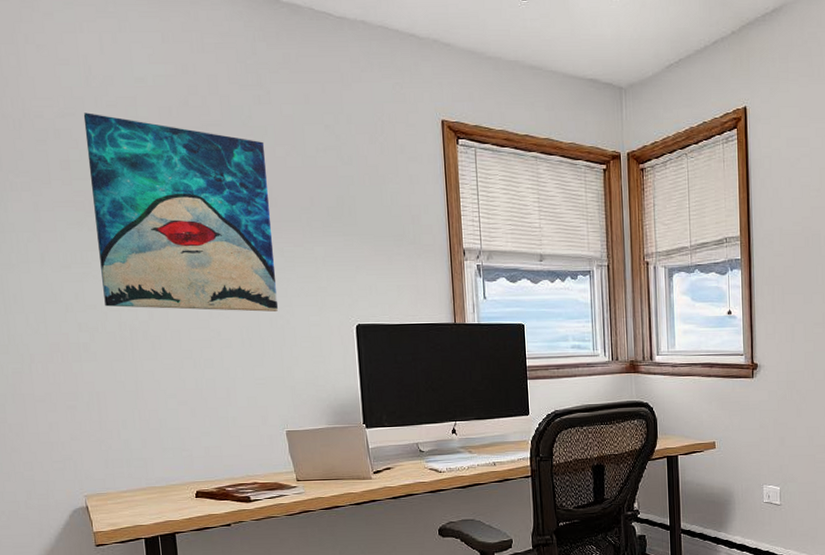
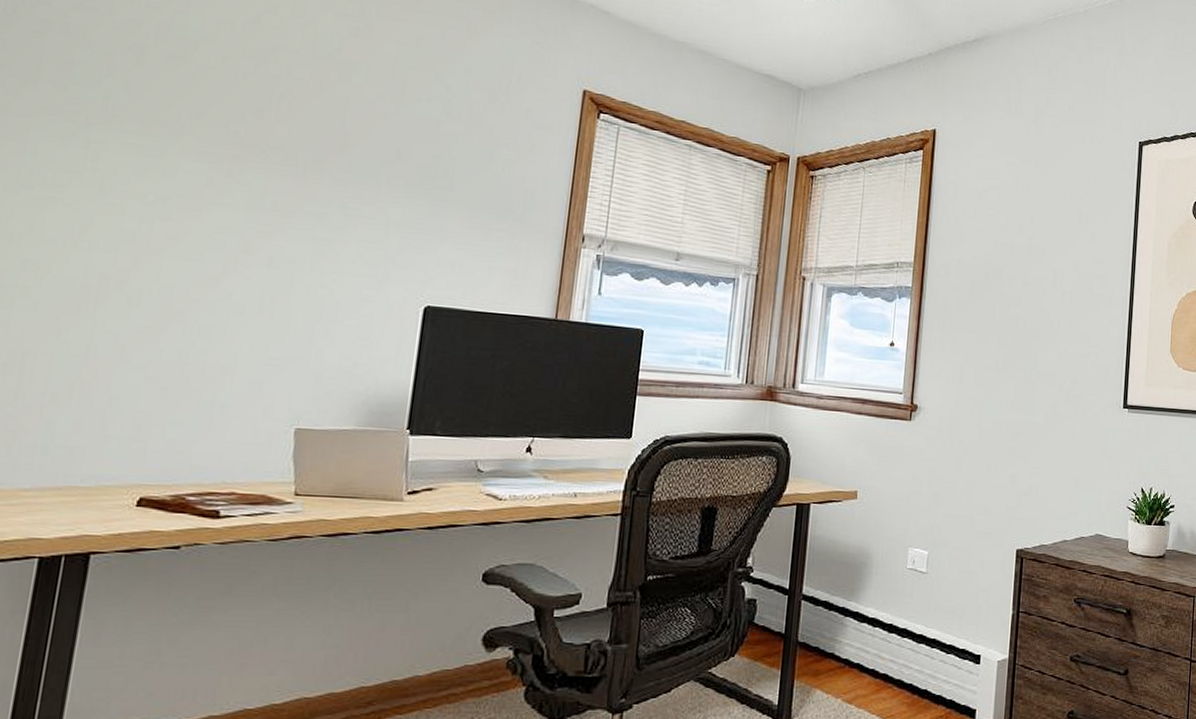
wall art: present [83,112,279,312] -> none [71,10,352,278]

